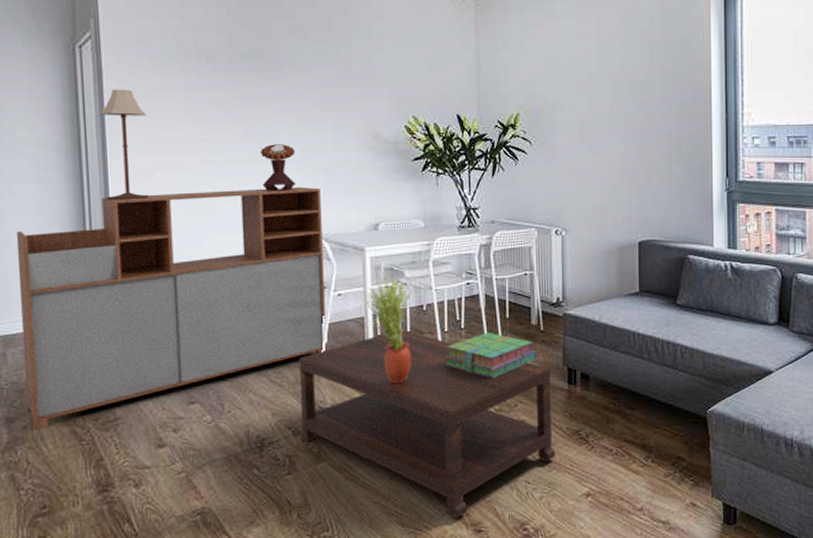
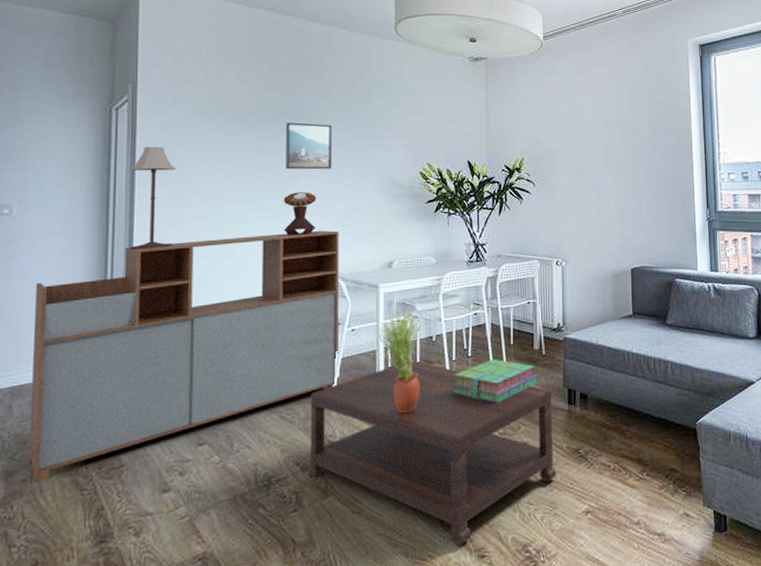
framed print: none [259,66,309,120] -> present [286,122,332,170]

